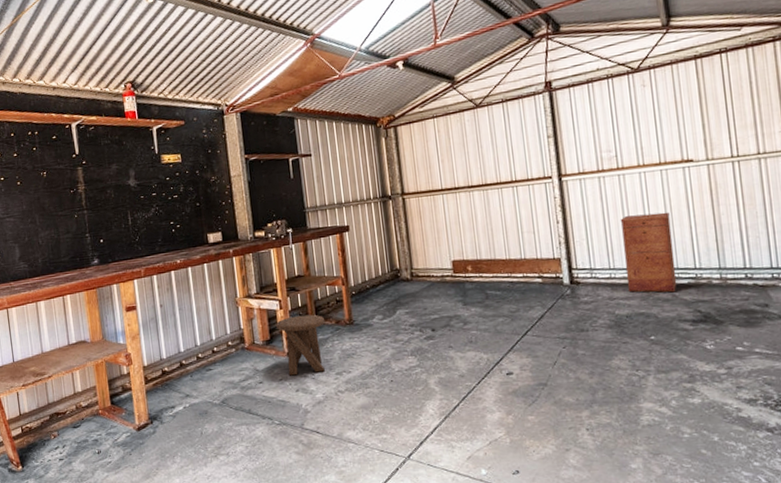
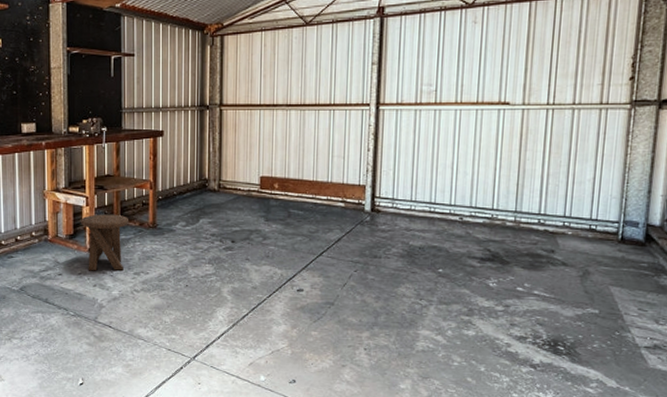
filing cabinet: present [620,212,677,293] -> none [425,151,477,230]

